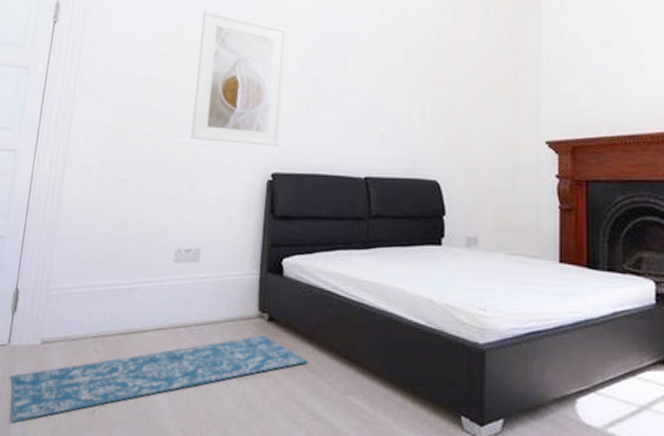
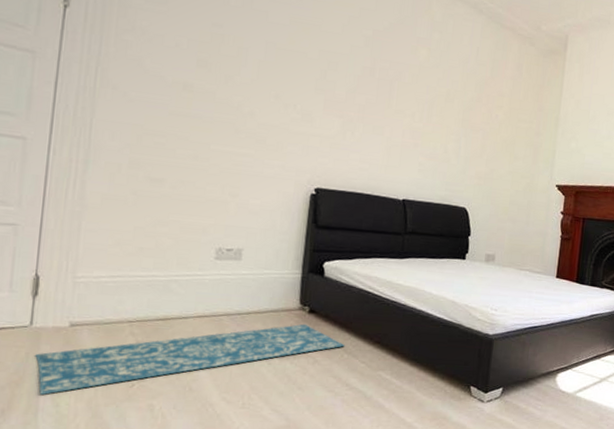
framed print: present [190,10,288,146] -> none [231,24,335,164]

